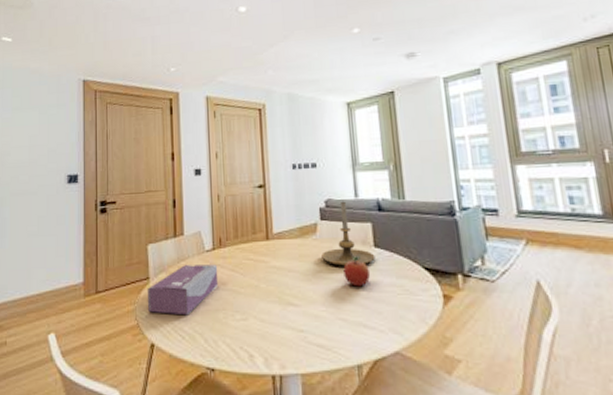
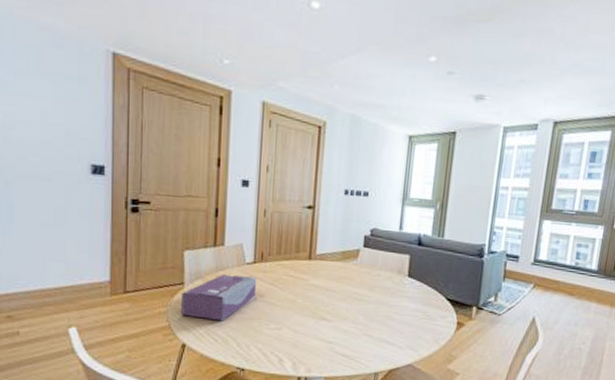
candle holder: present [321,201,375,266] -> none [359,232,407,291]
fruit: present [343,256,371,287] -> none [376,283,400,310]

